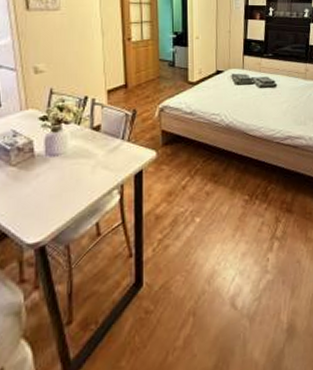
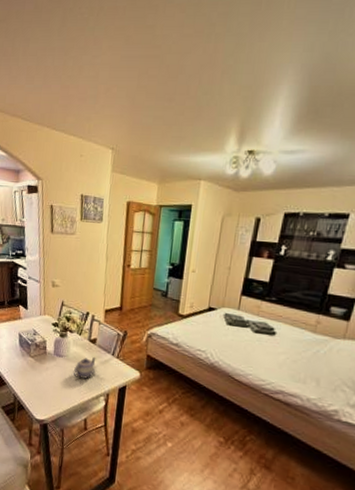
teapot: none [74,146,103,176] -> present [73,356,96,379]

